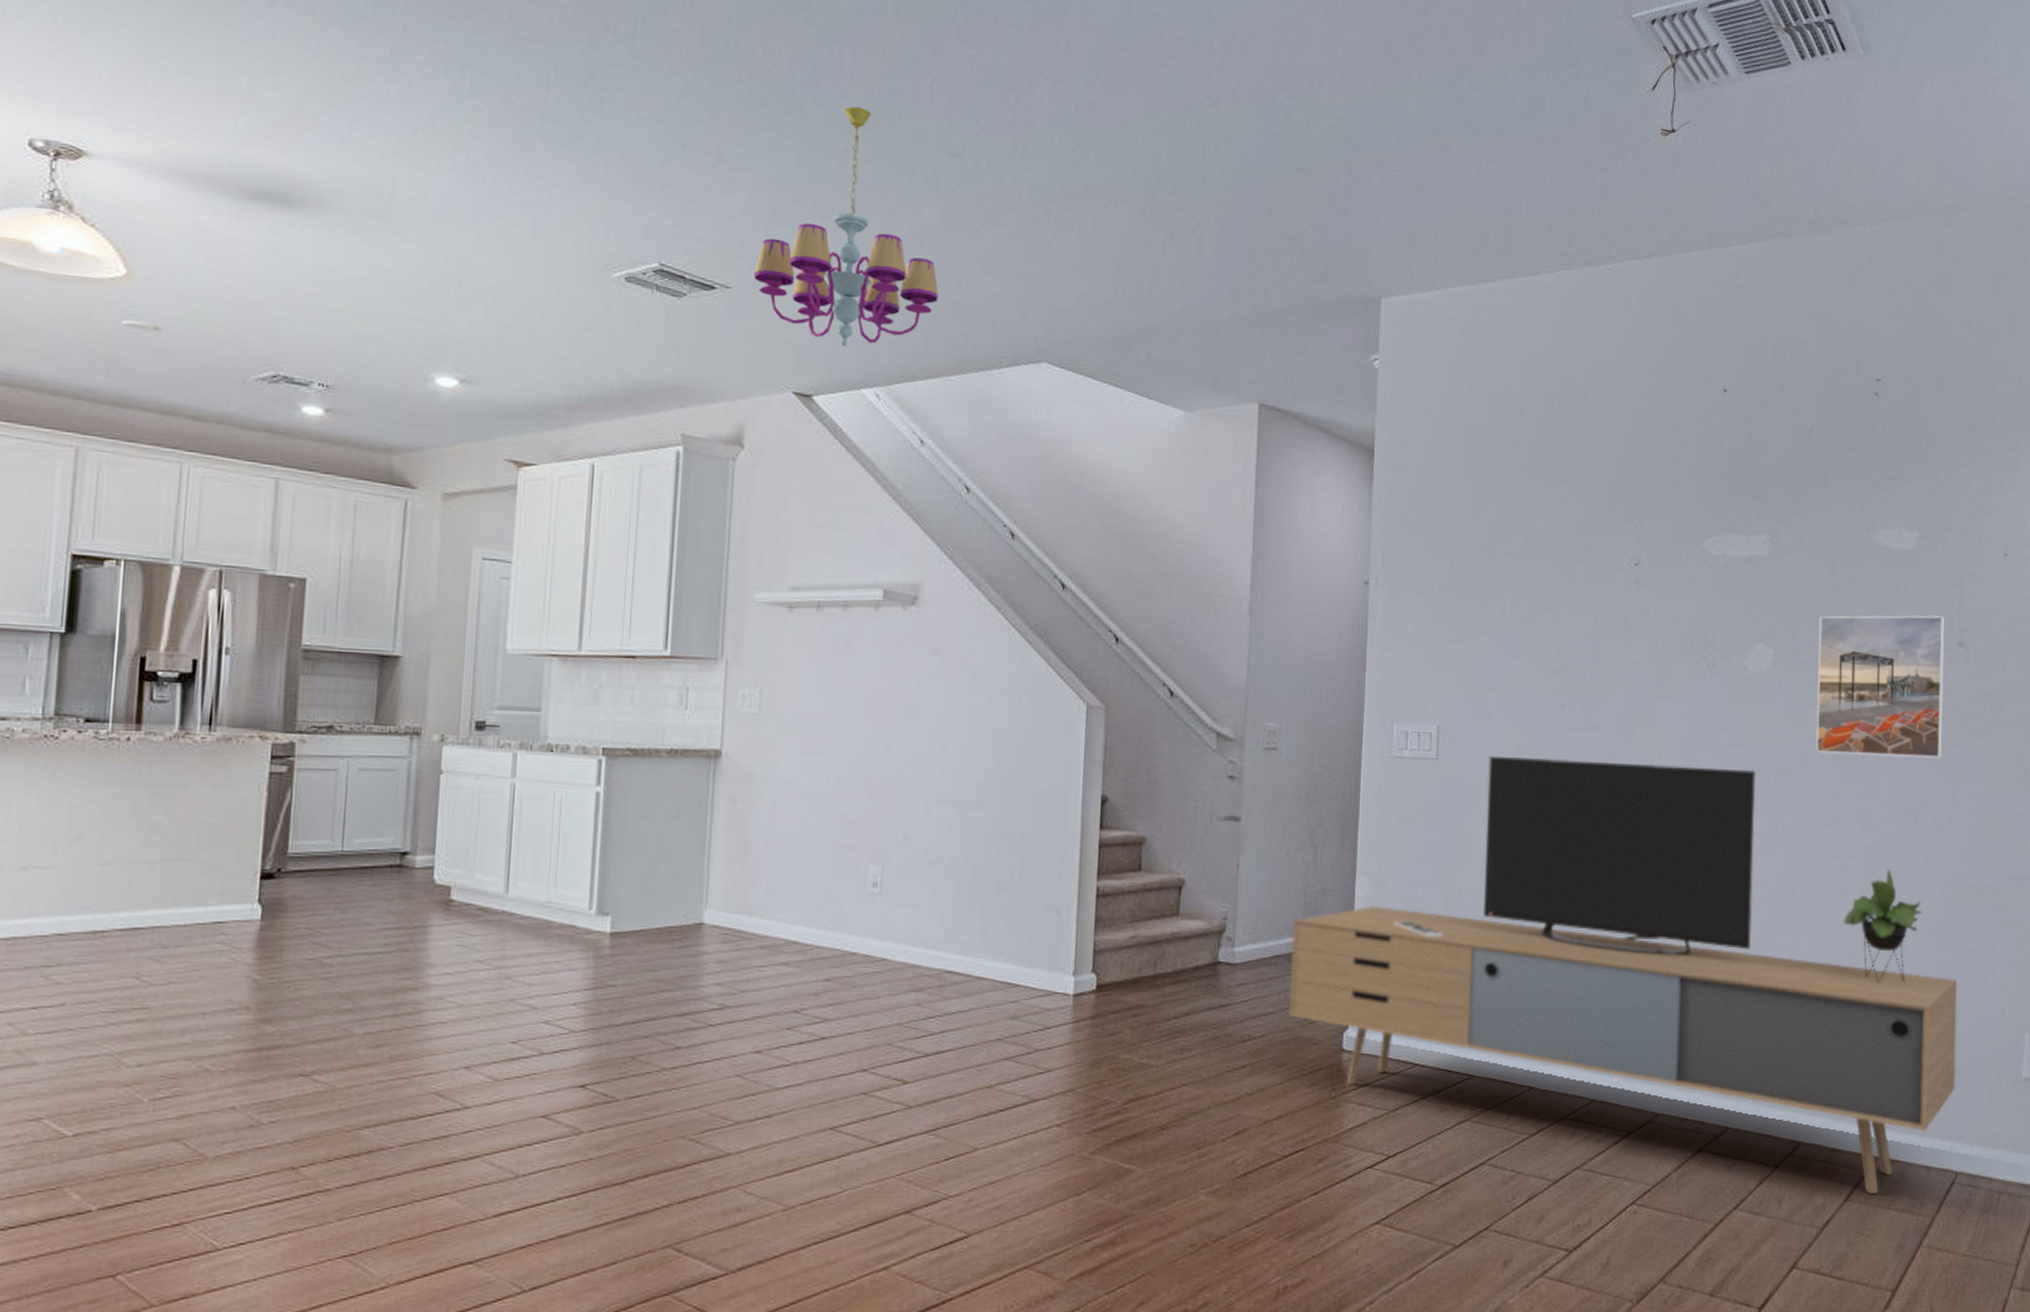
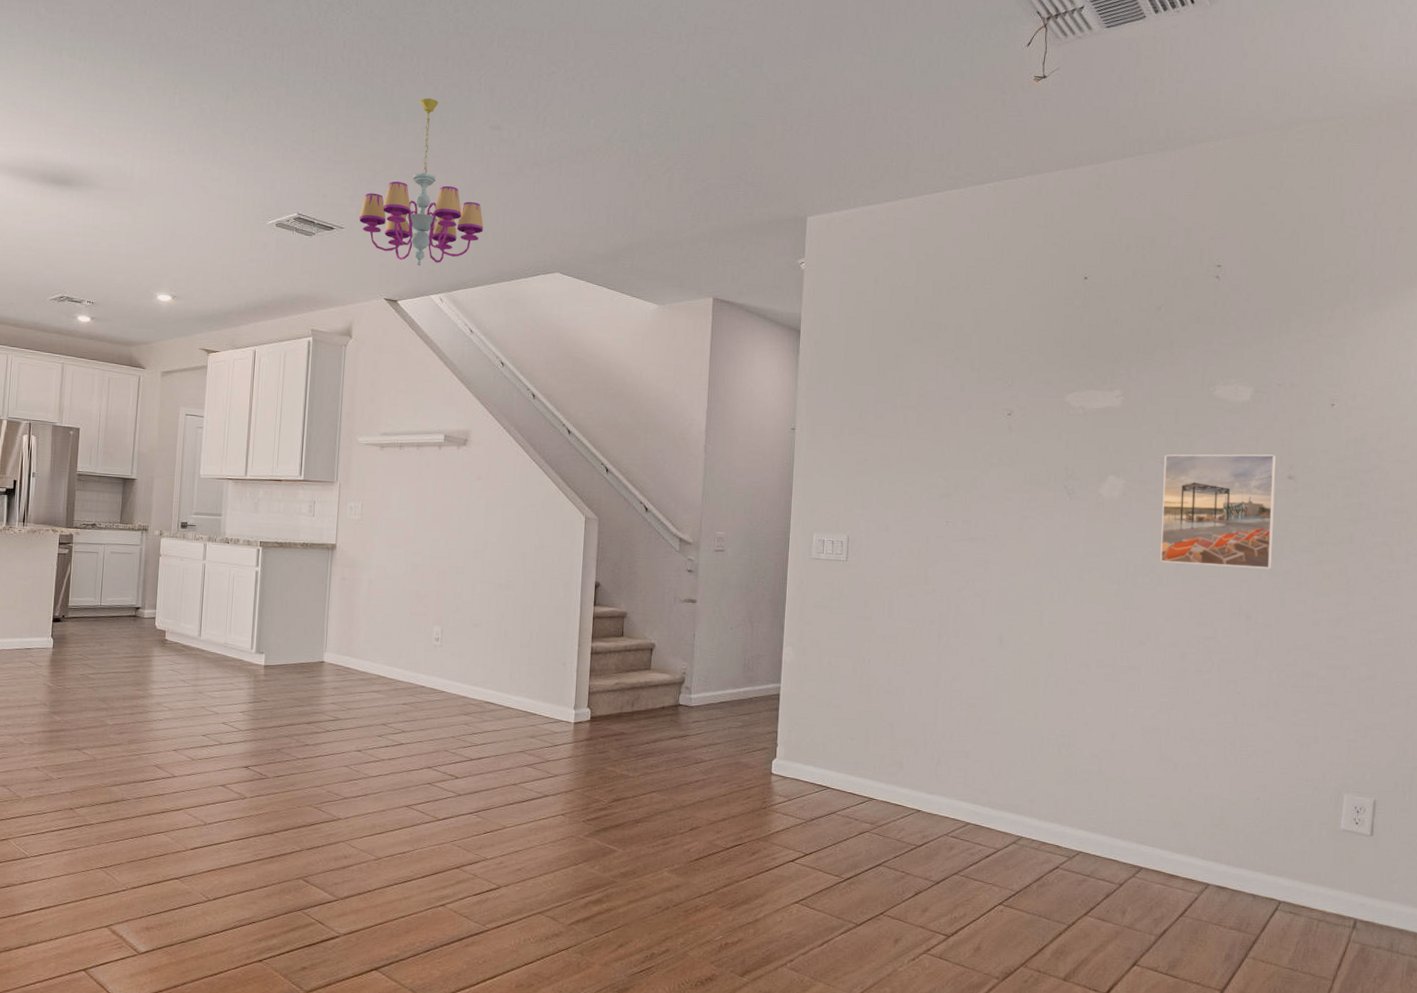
media console: present [1288,755,1958,1194] -> none [731,559,1283,913]

